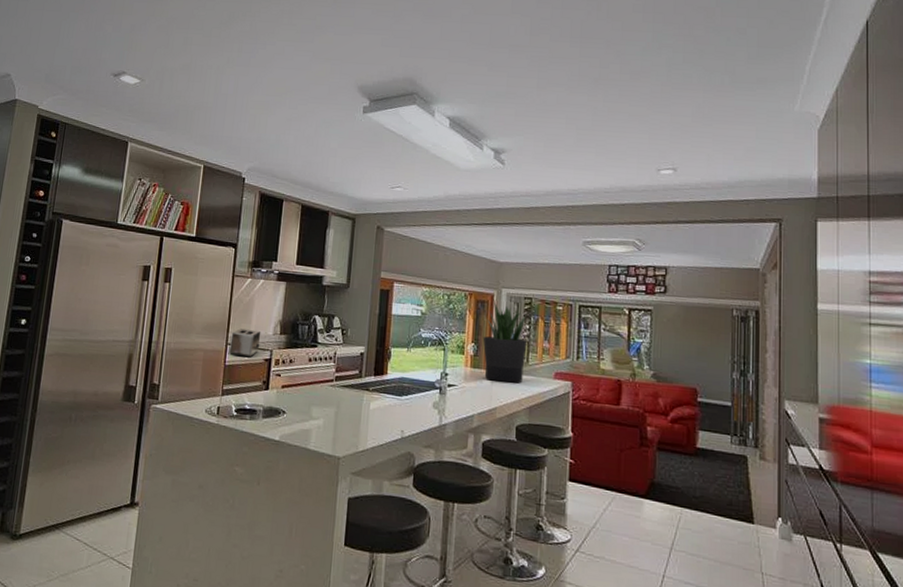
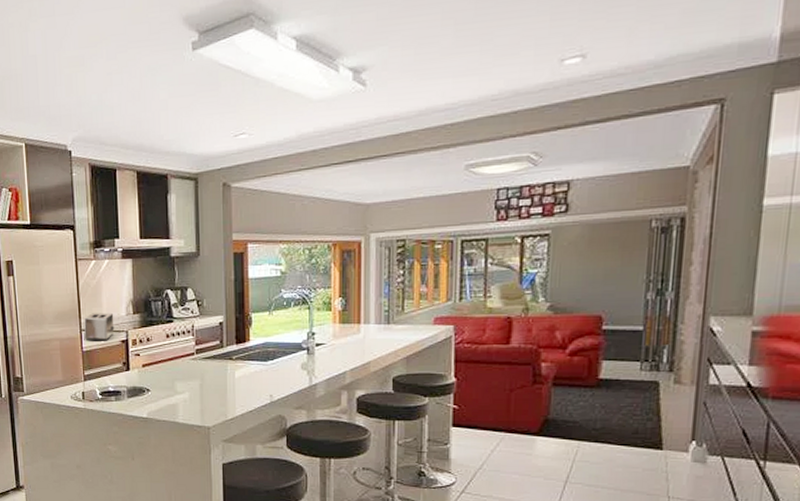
planter: present [482,299,528,383] -> none [351,247,402,335]

